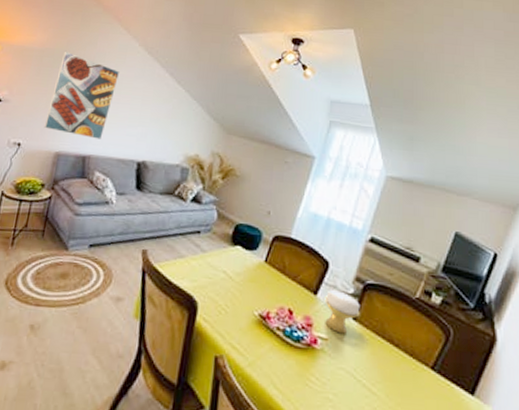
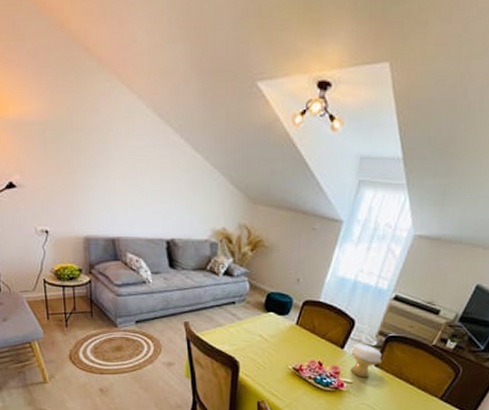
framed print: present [44,51,119,139] -> none [66,121,131,220]

